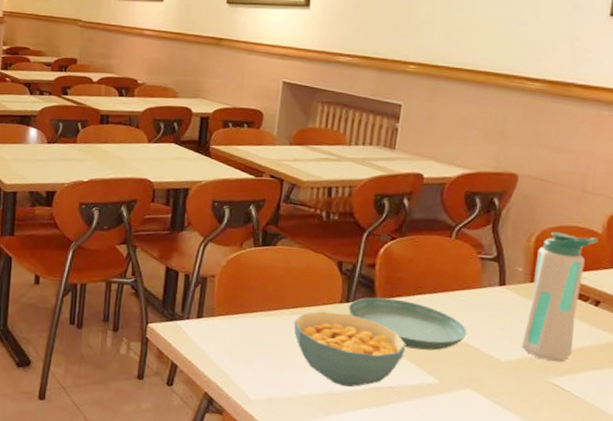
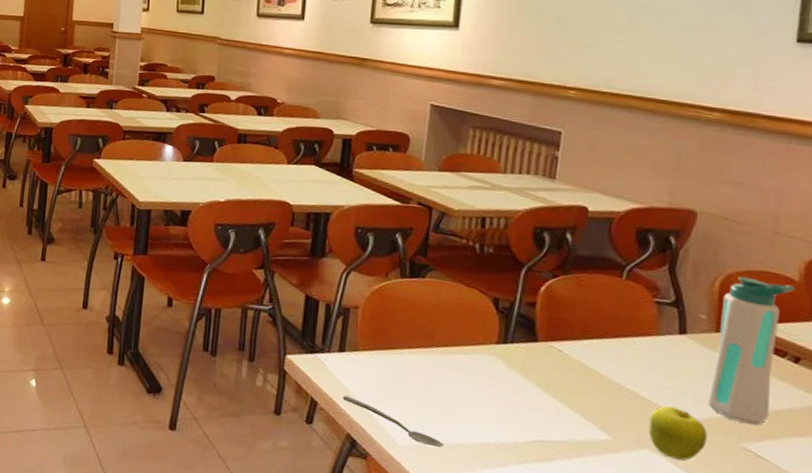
spoon: none [200,358,292,400] -> present [342,395,444,447]
cereal bowl: present [294,311,406,388] -> none [445,351,573,439]
saucer: present [348,297,467,351] -> none [505,339,644,403]
fruit: none [470,349,520,397] -> present [649,405,707,461]

